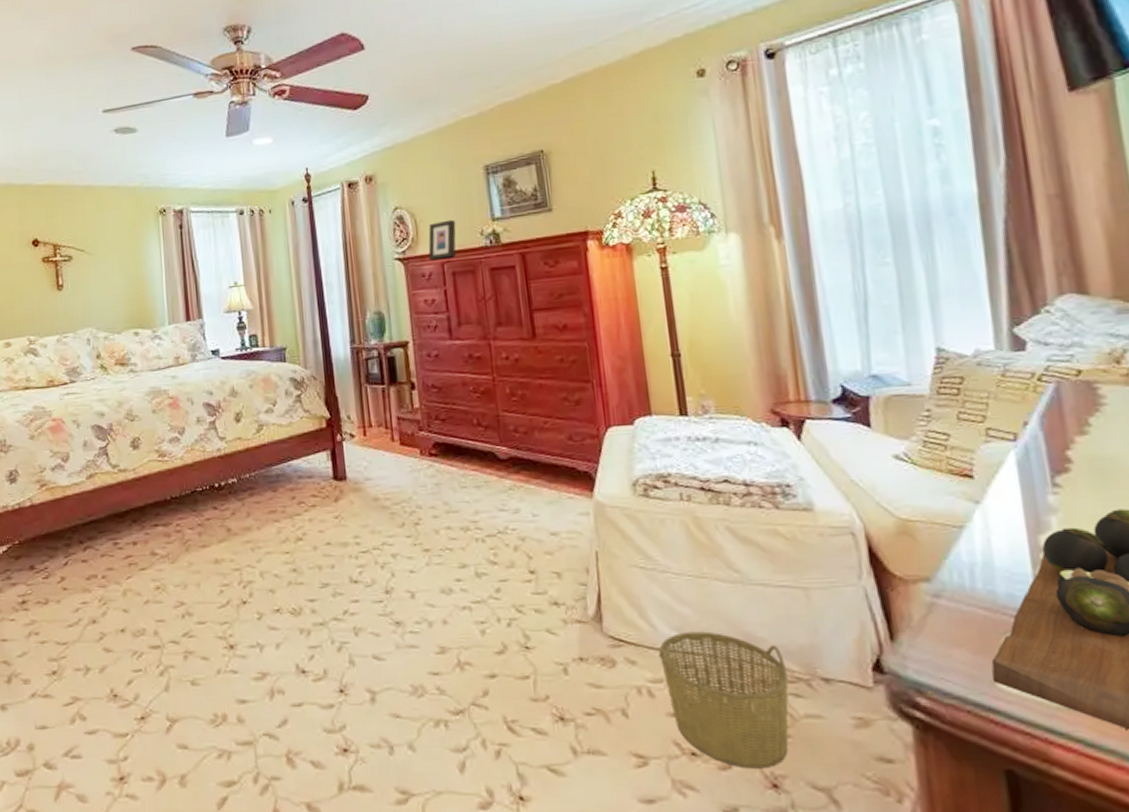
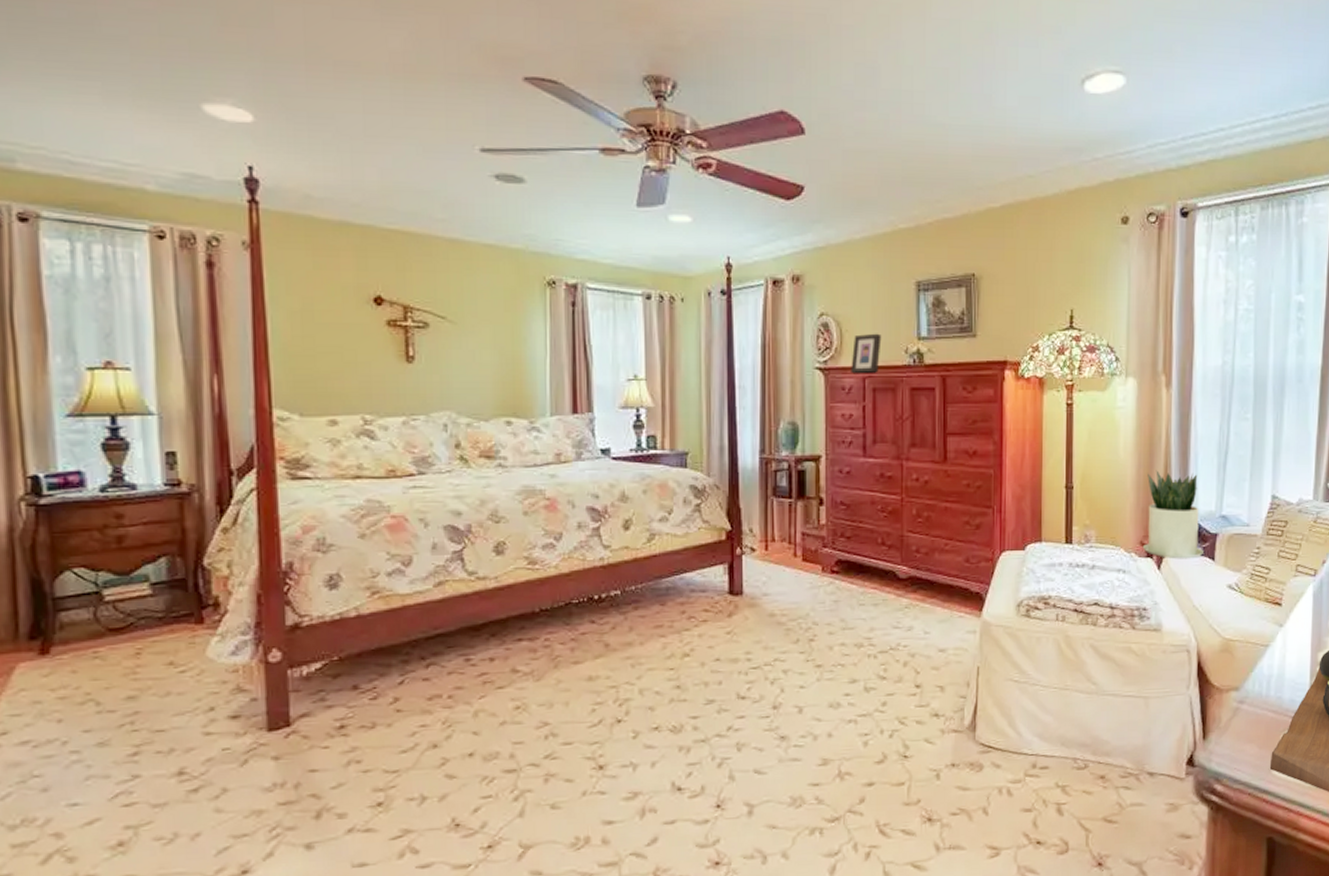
basket: present [658,631,789,769] -> none [1020,736,1123,852]
planter: none [768,329,855,428] -> present [1142,470,1203,559]

